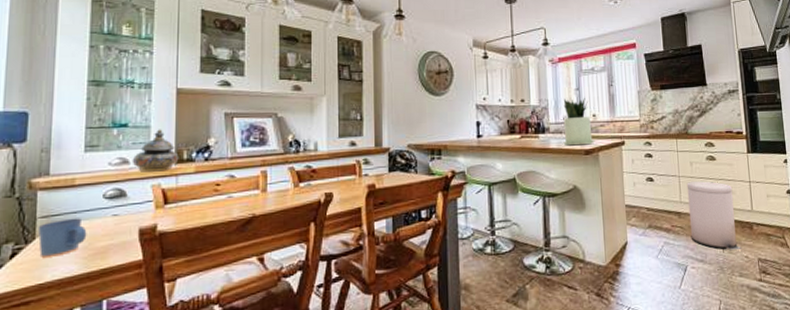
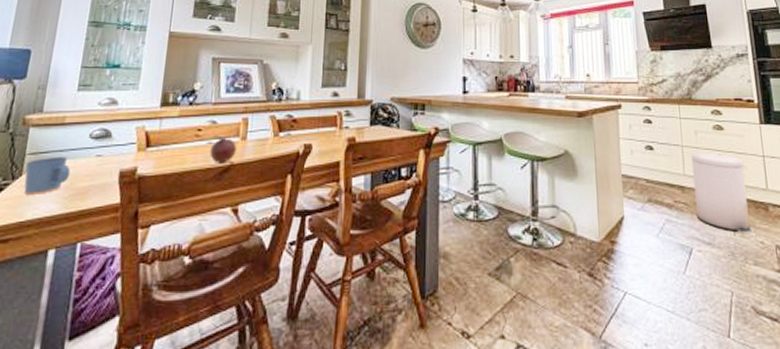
decorative jar: present [132,129,179,172] -> none [120,71,165,114]
fruit: none [229,189,257,215] -> present [210,135,237,162]
planter: present [563,97,595,146] -> none [554,55,589,107]

